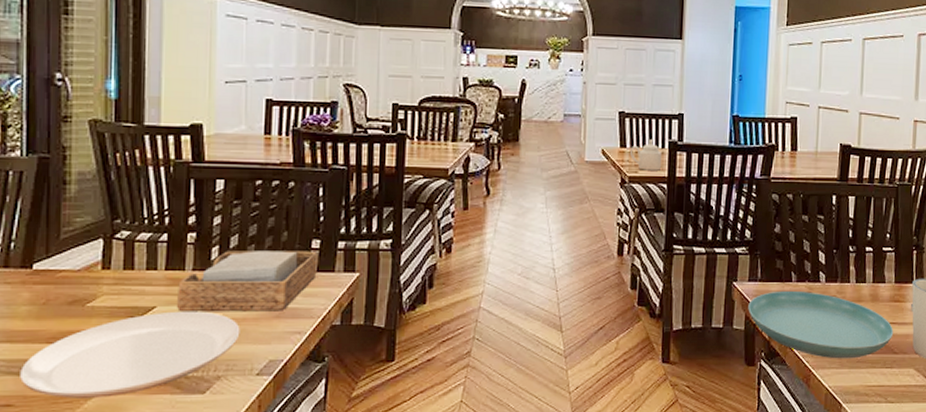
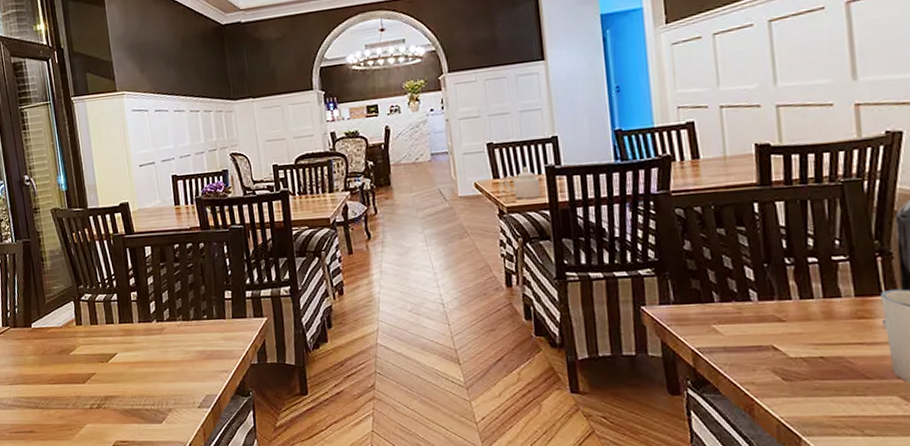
plate: present [20,311,240,399] -> none [35,355,181,427]
napkin holder: present [176,251,318,312] -> none [130,301,233,357]
saucer: present [748,290,894,359] -> none [663,312,862,386]

